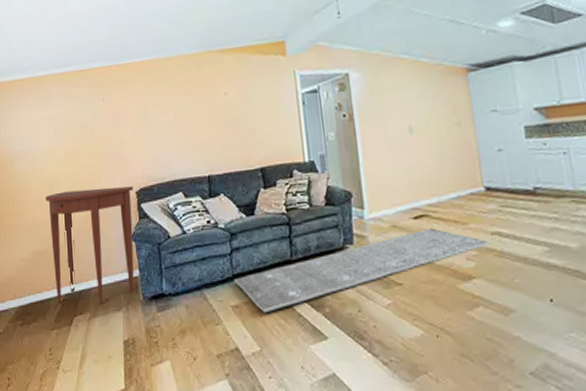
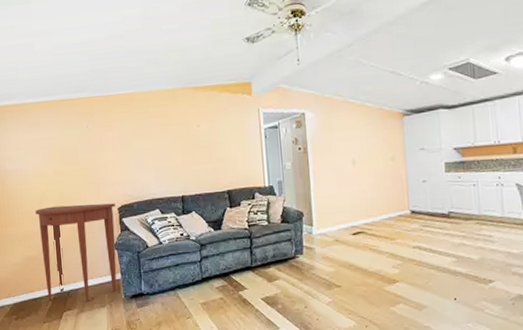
rug: present [234,228,491,314] -> none [203,242,412,310]

